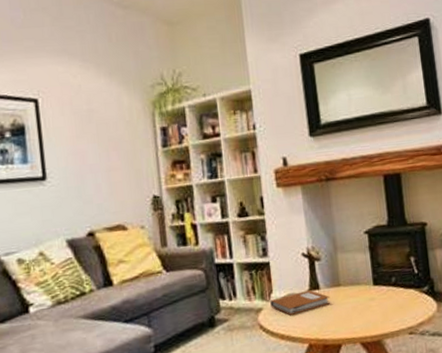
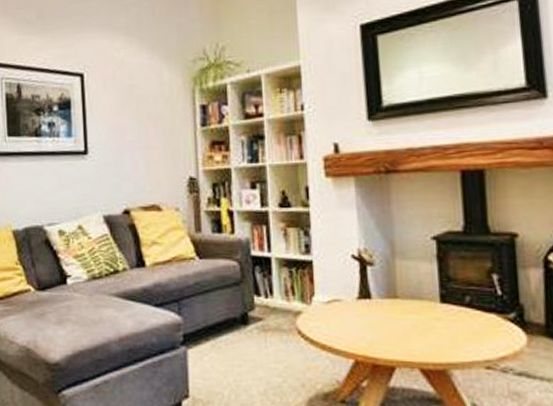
notebook: present [270,289,331,315] -> none [311,297,384,324]

